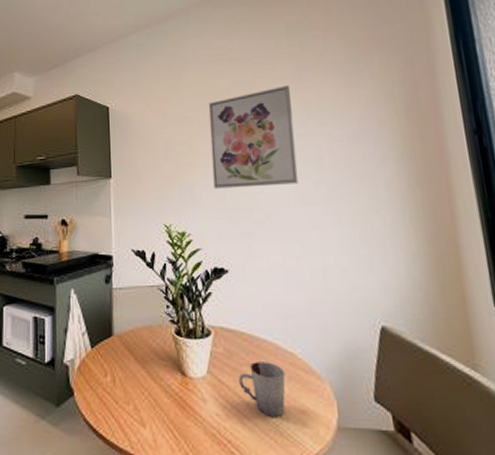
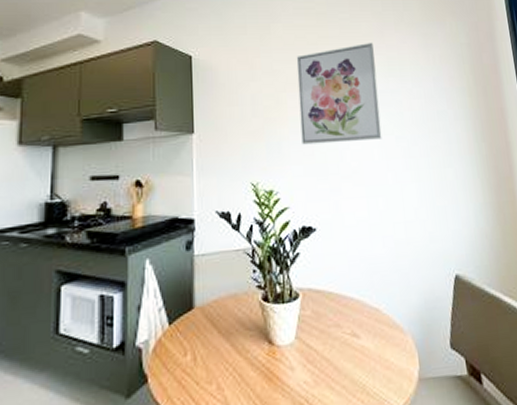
cup: present [239,362,286,417] -> none [327,320,372,377]

